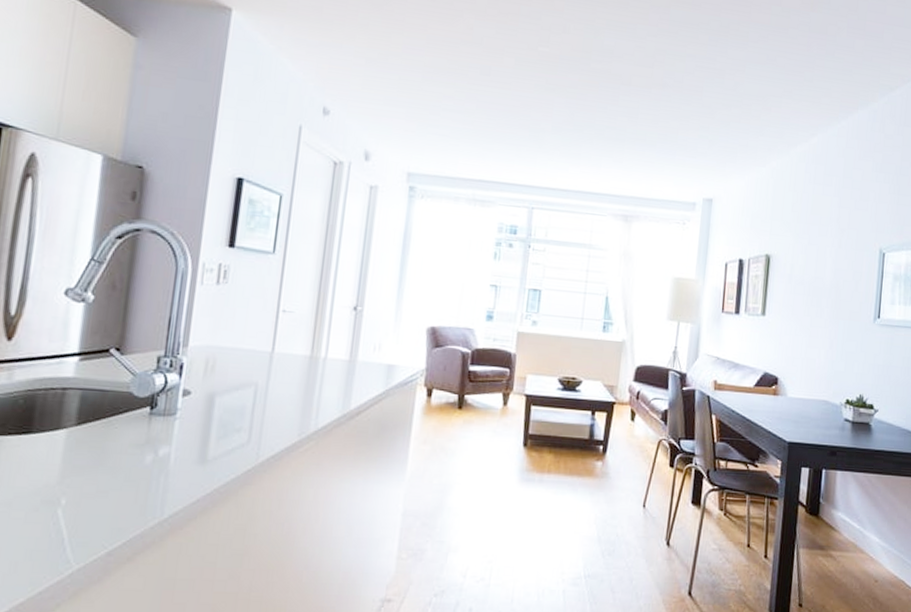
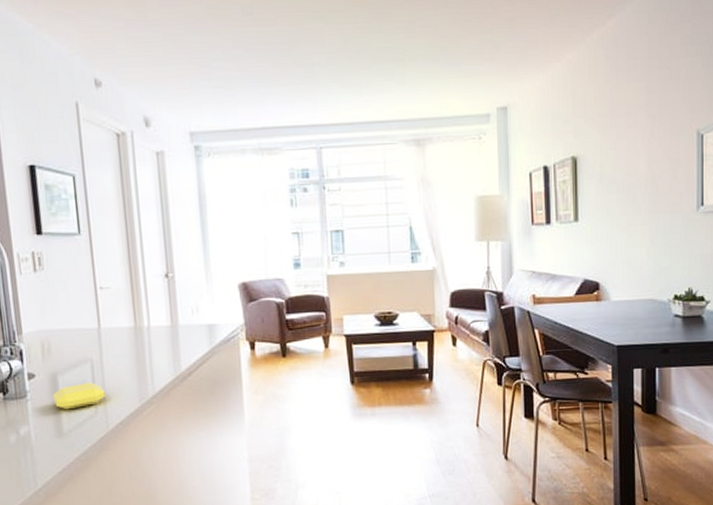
soap bar: none [204,407,263,435] -> present [53,382,105,410]

